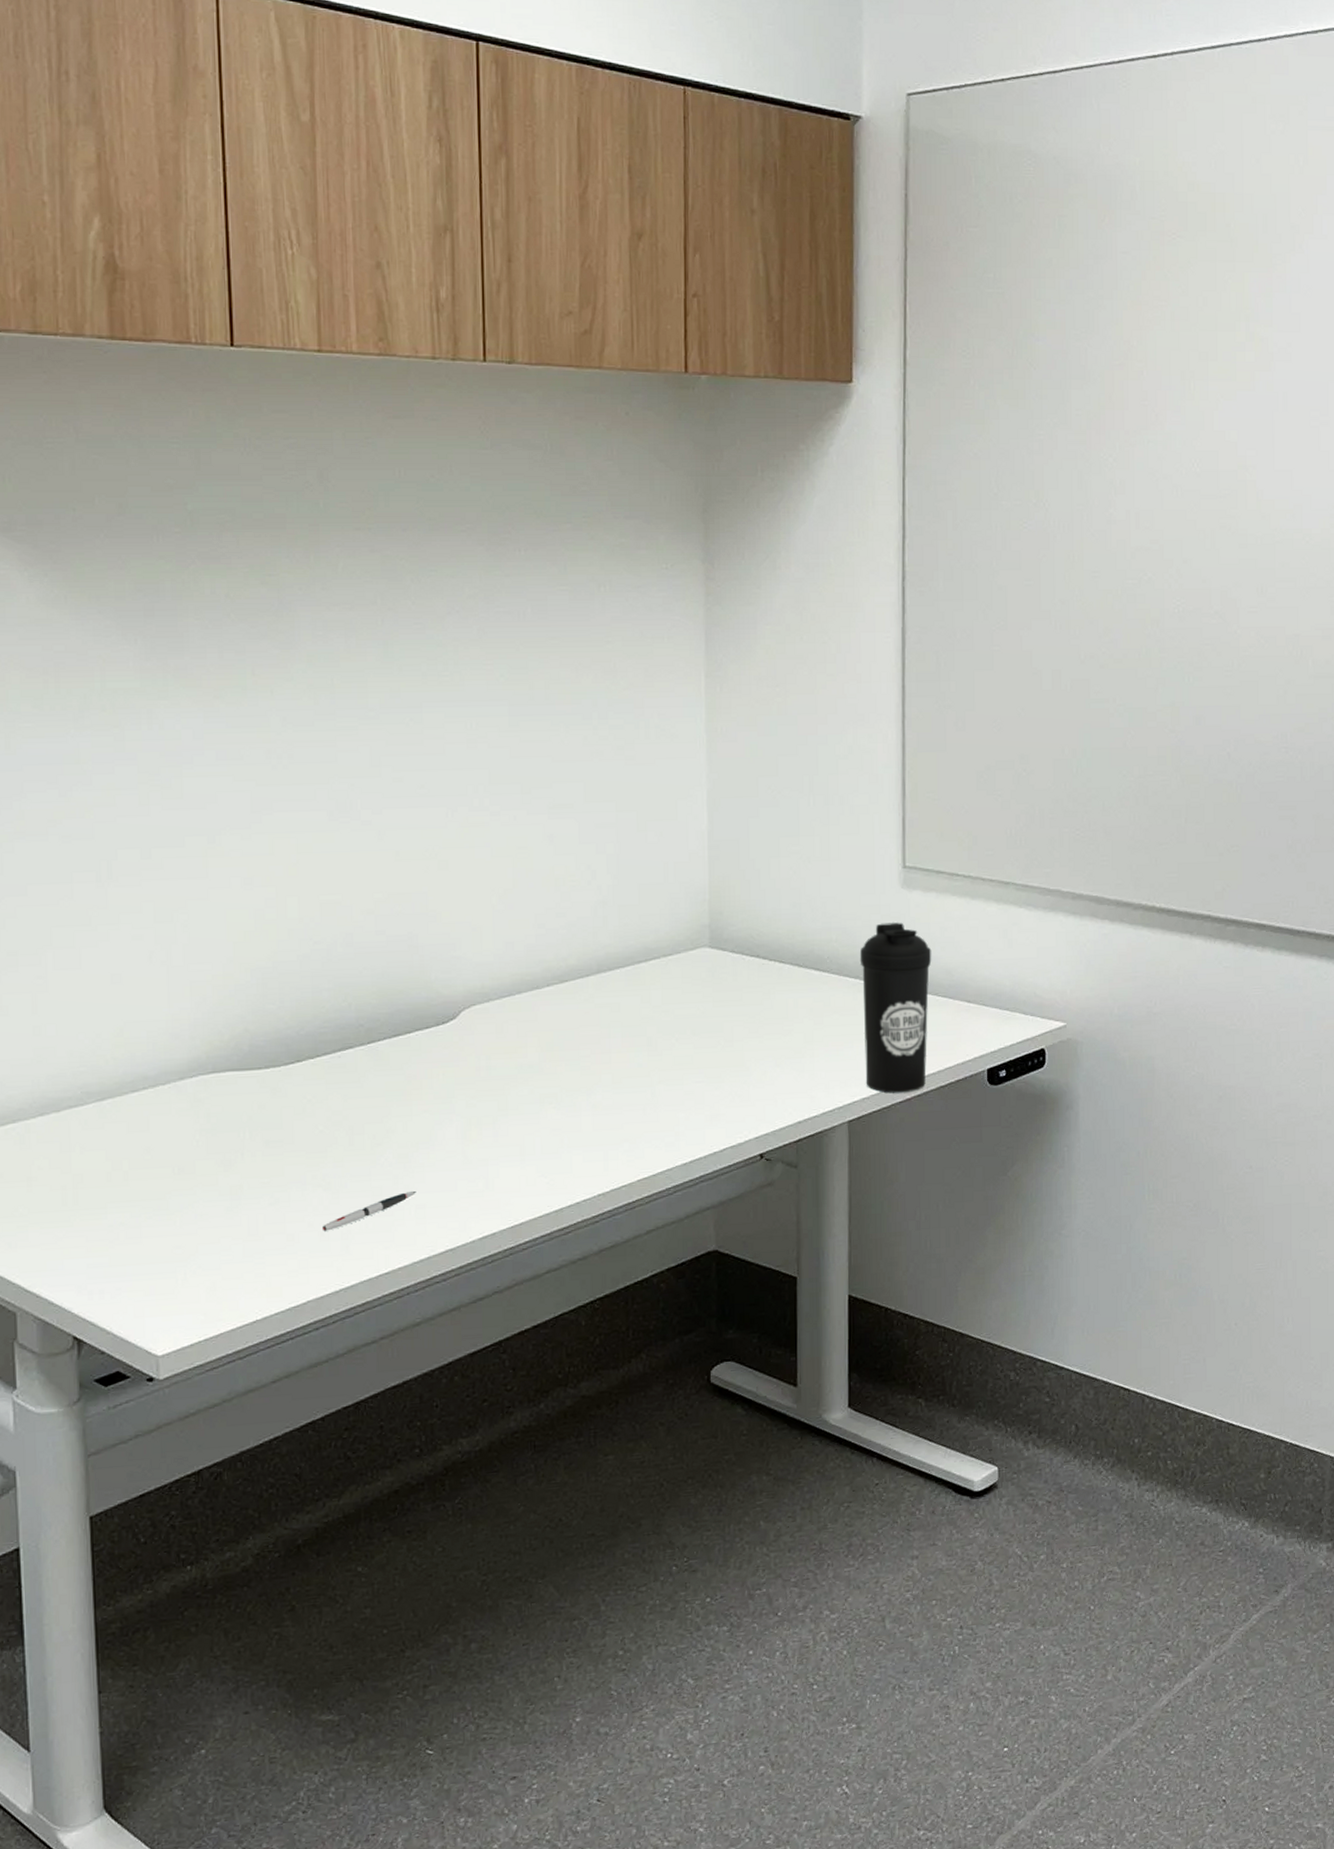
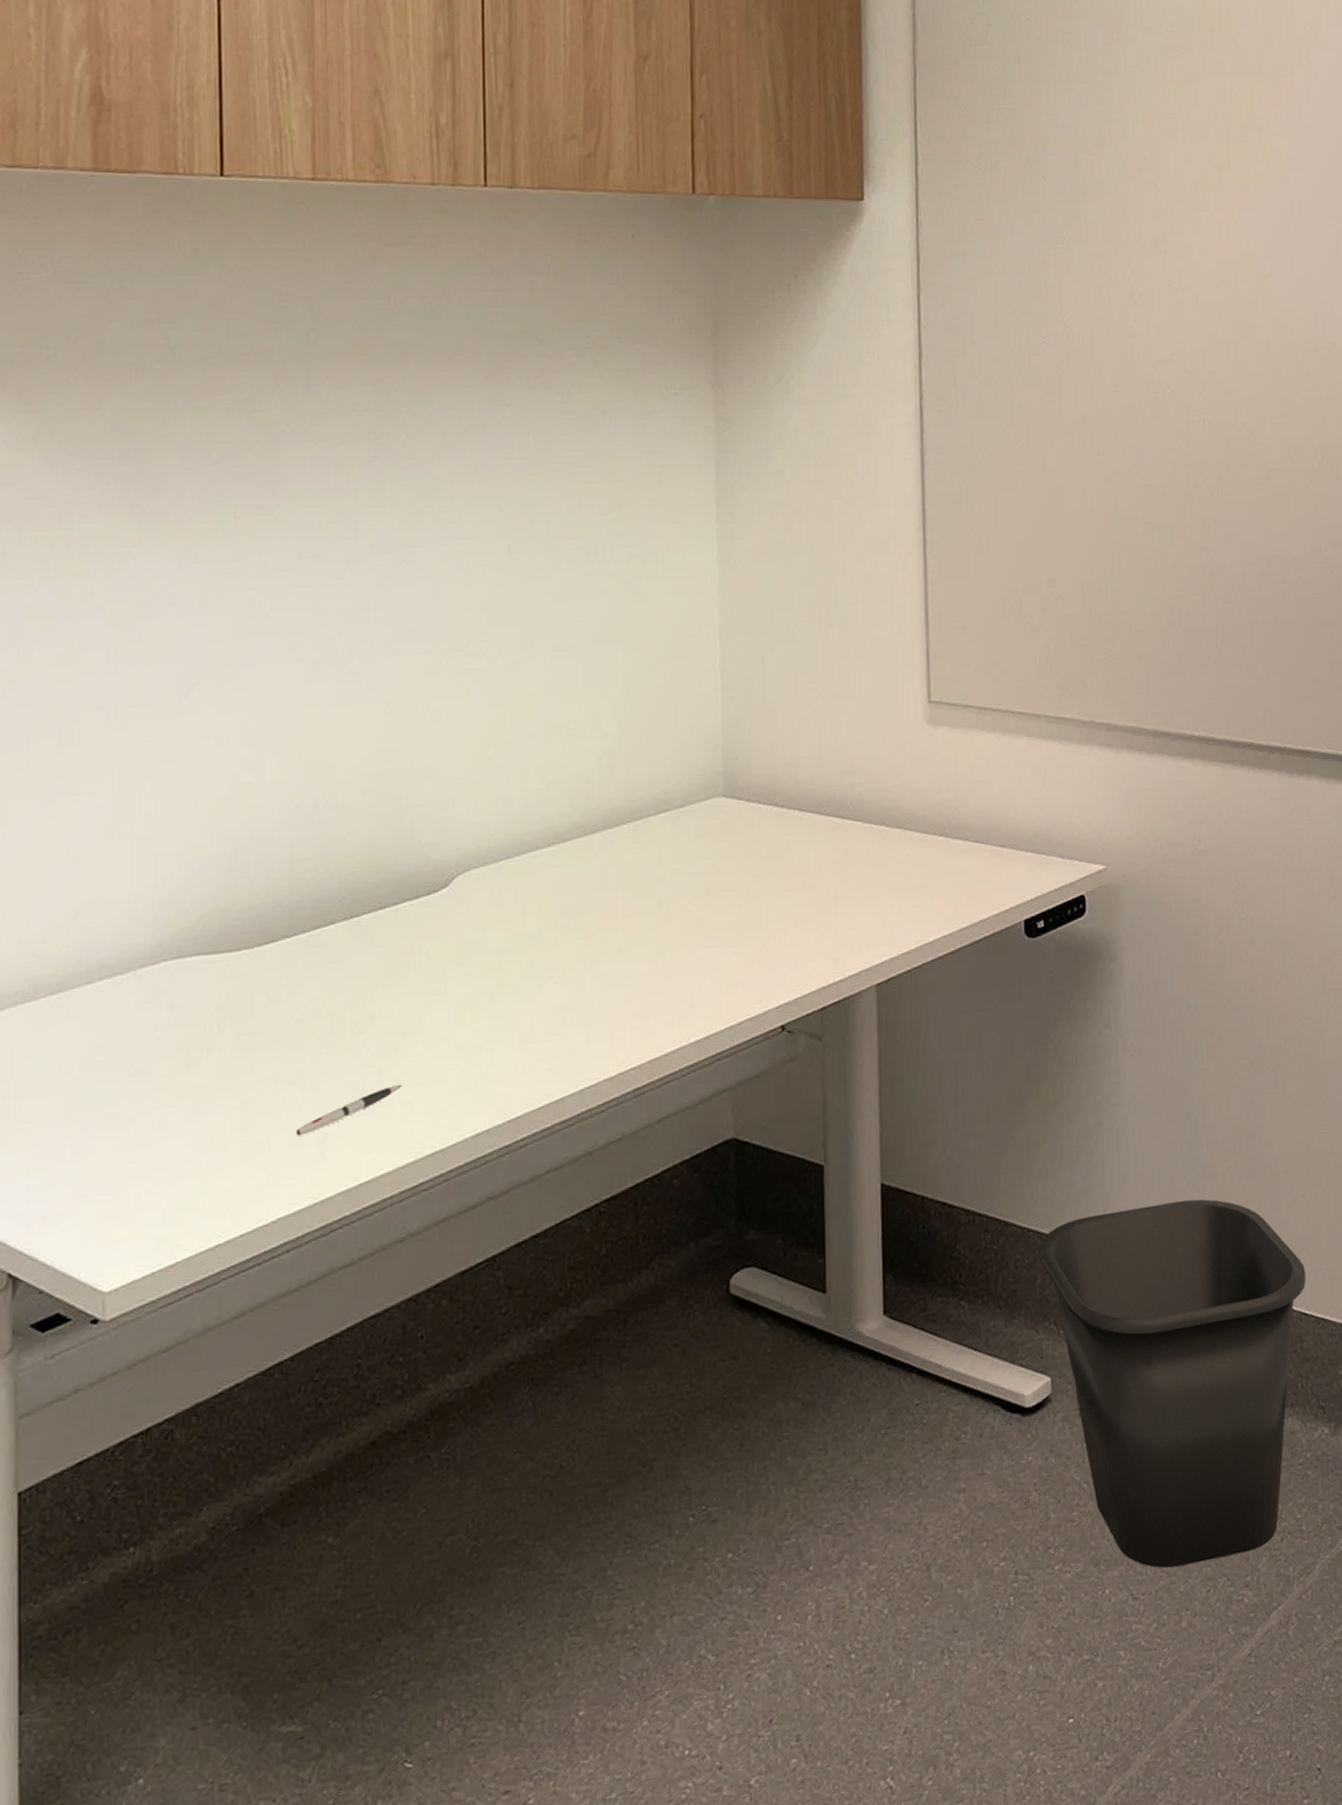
water bottle: present [859,922,932,1093] -> none [884,762,962,951]
waste bin: none [992,1321,1236,1631] -> present [1040,1199,1307,1568]

